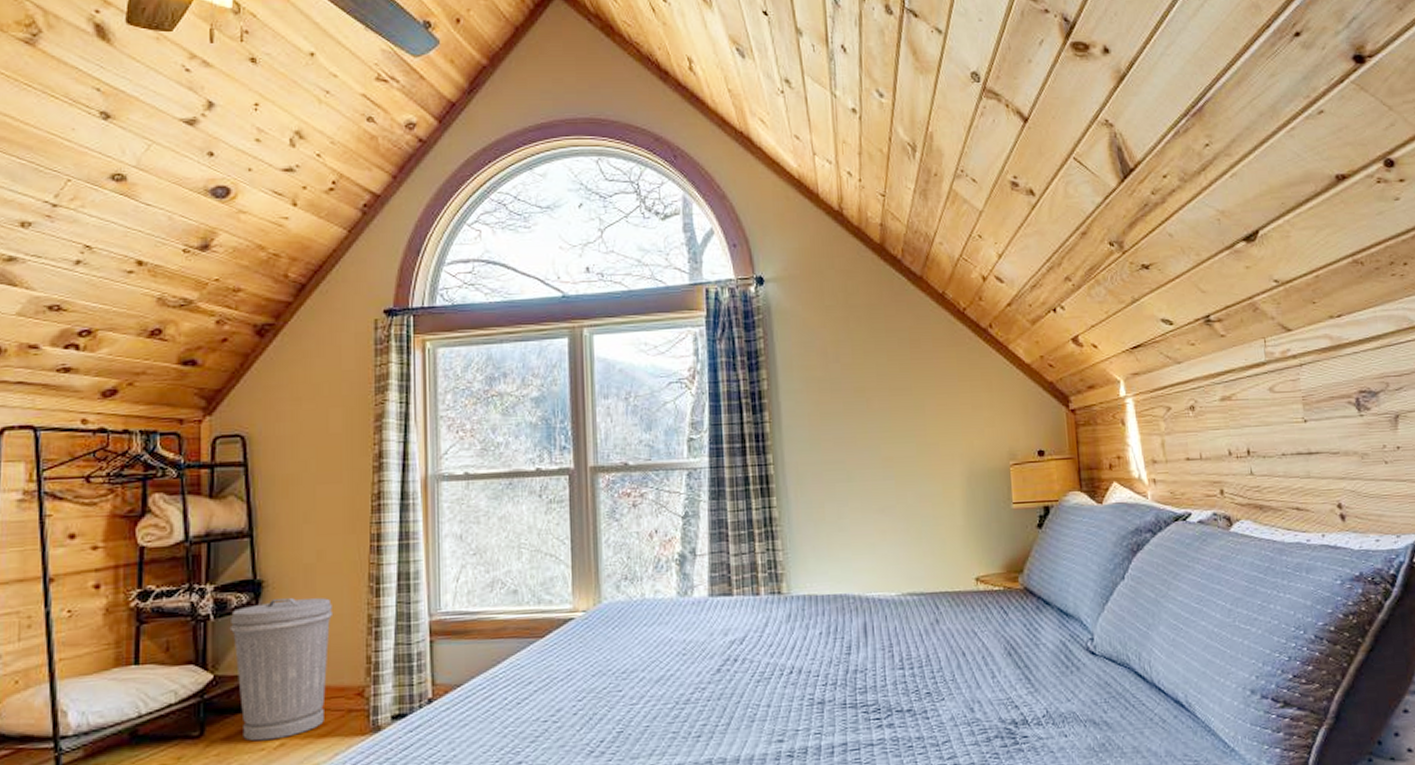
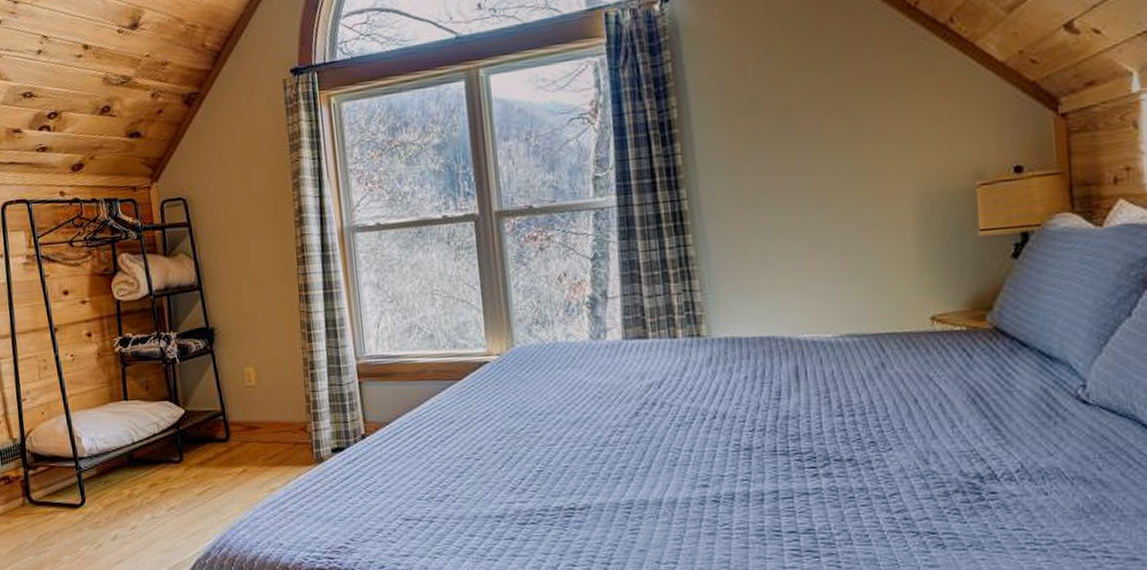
trash can: present [229,598,334,741] -> none [191,343,276,467]

